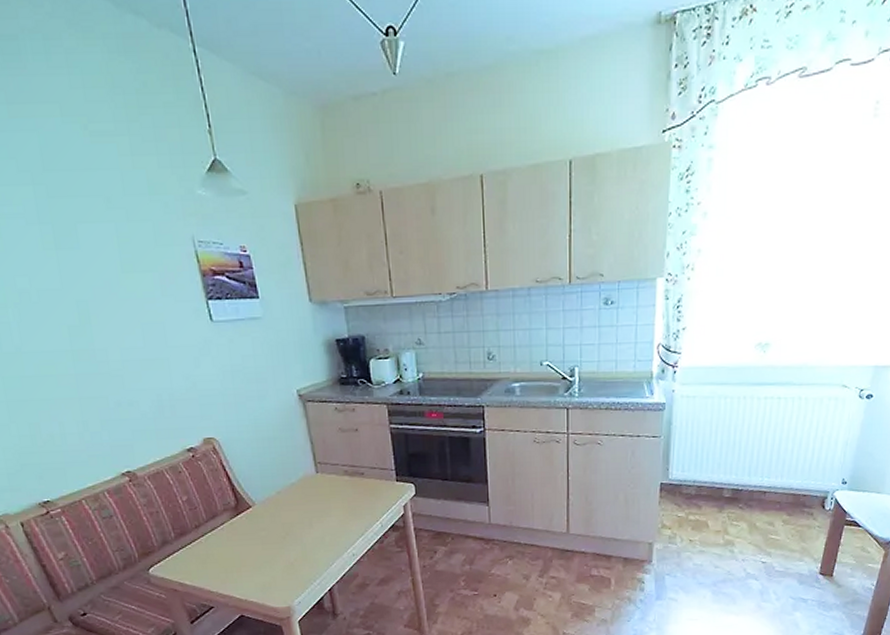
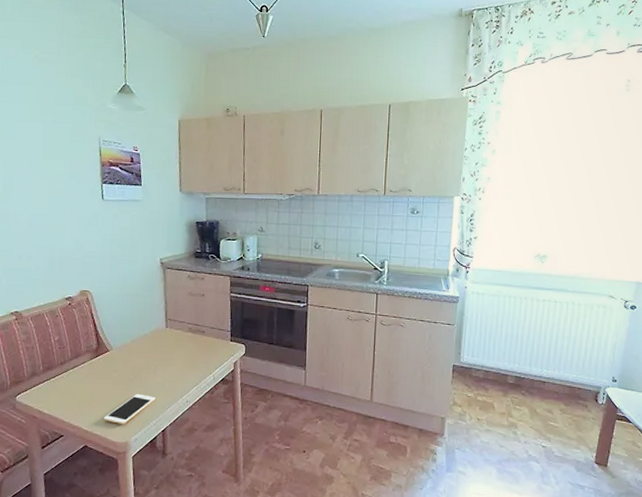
cell phone: none [257,551,316,588] -> present [103,393,155,424]

